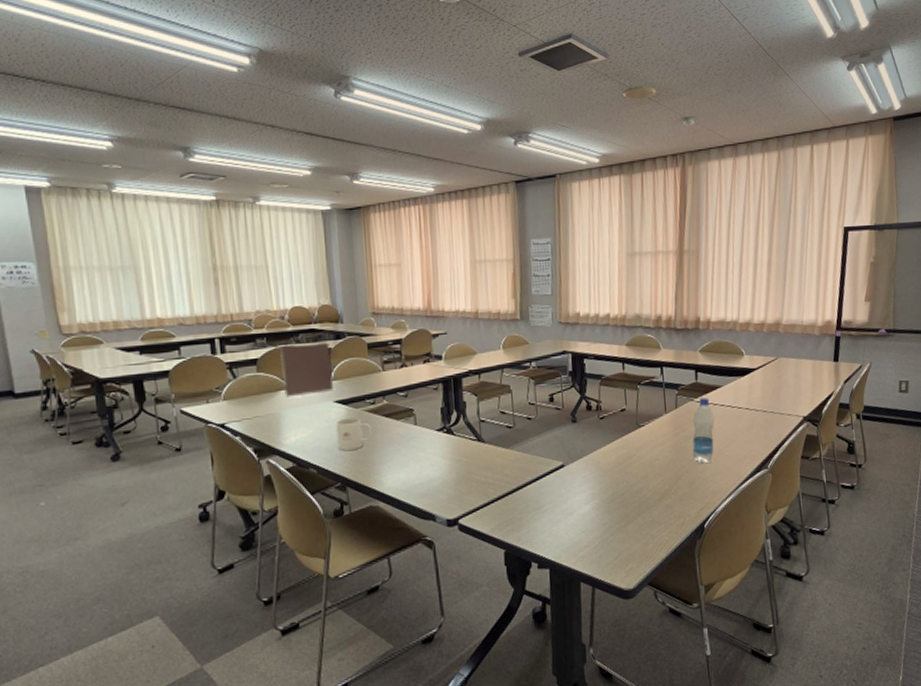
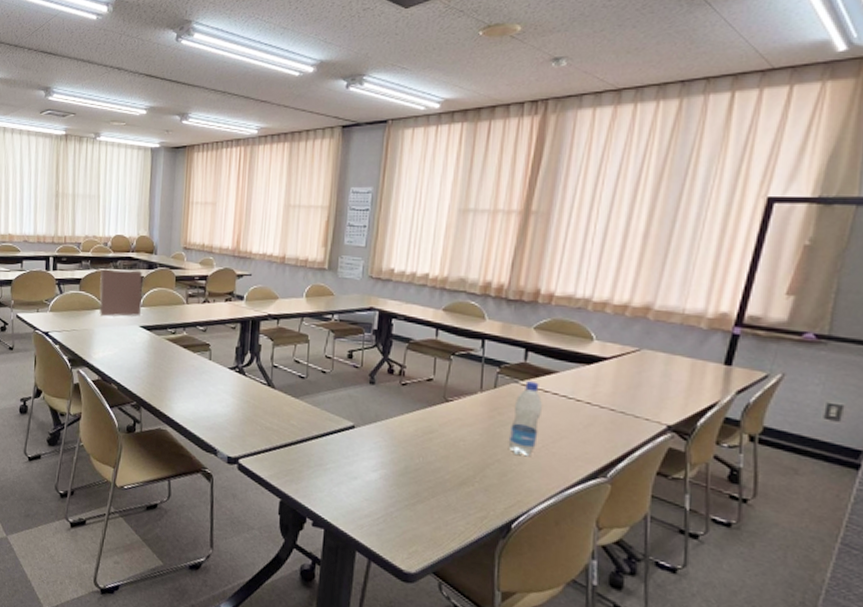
mug: present [335,417,373,452] -> none [137,343,171,374]

